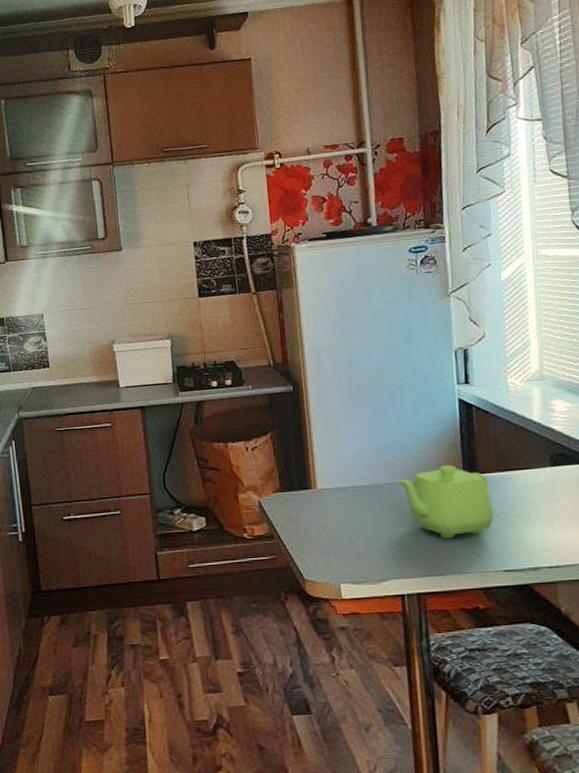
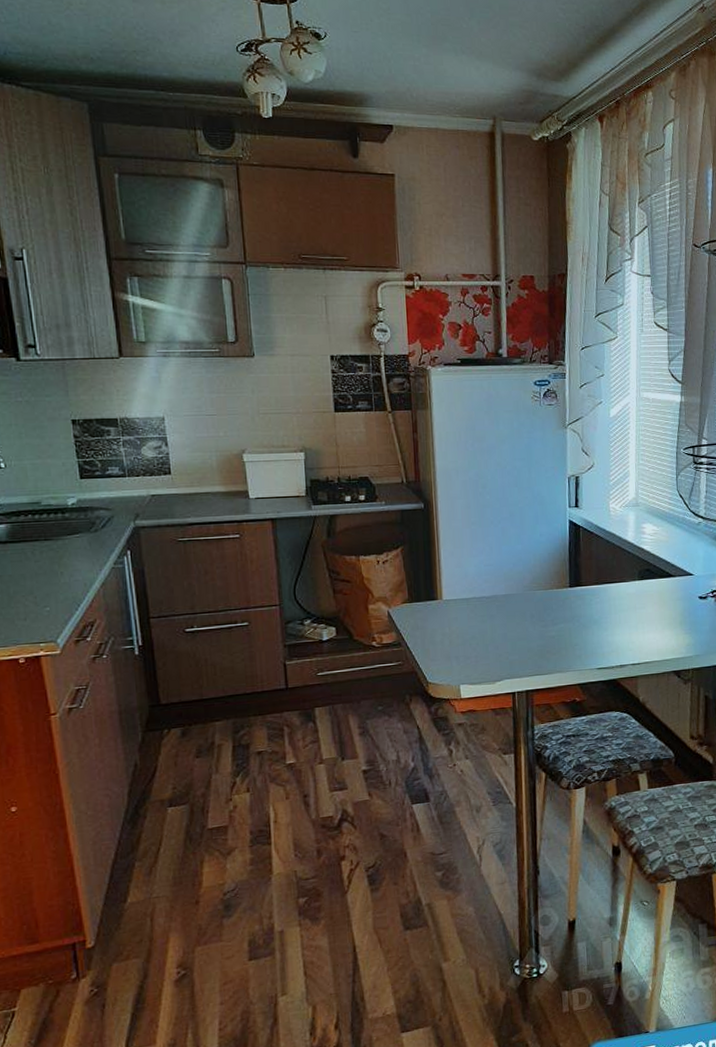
teapot: present [395,465,494,540] -> none [512,578,592,643]

